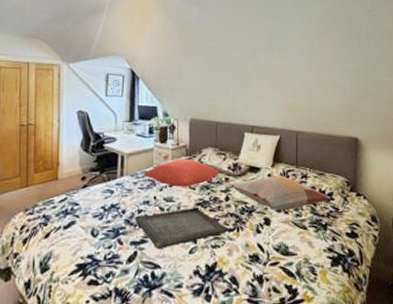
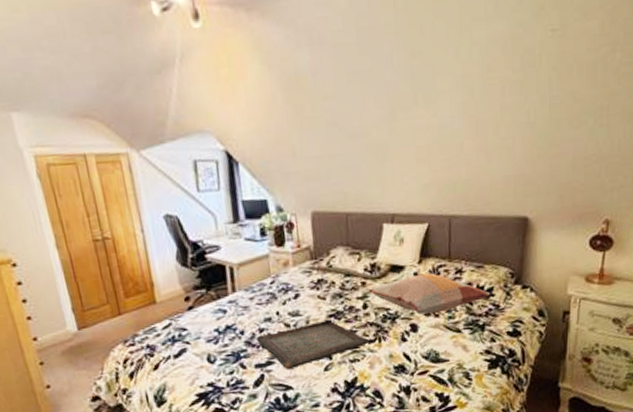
cushion: present [144,159,220,187] -> none [260,263,354,299]

